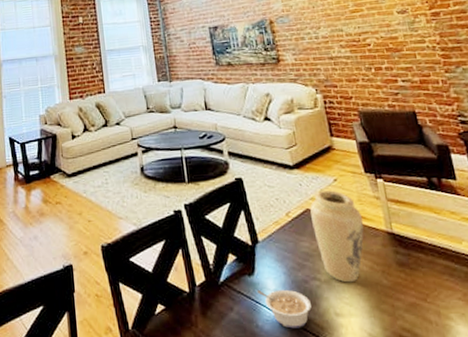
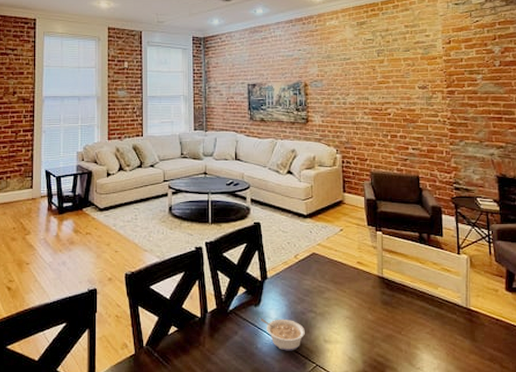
vase: present [310,190,364,283] -> none [316,239,360,316]

